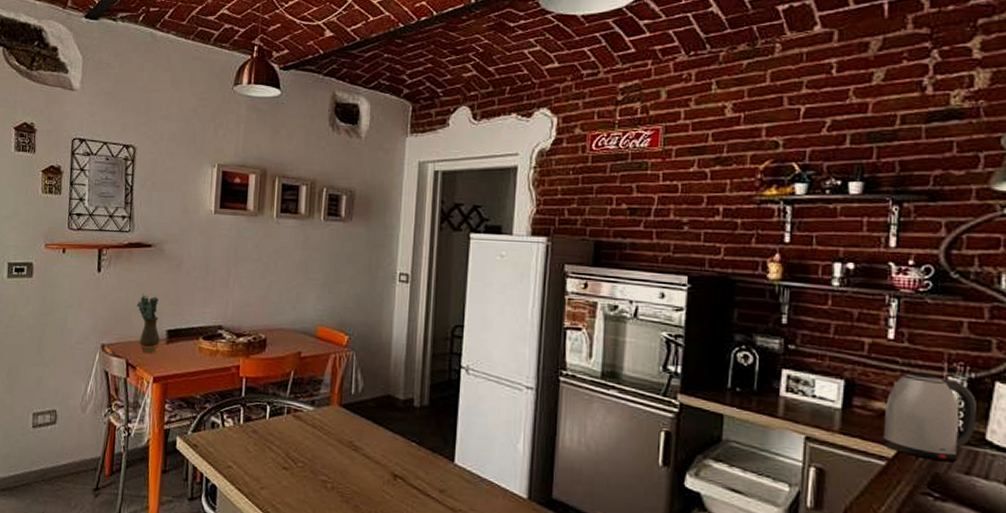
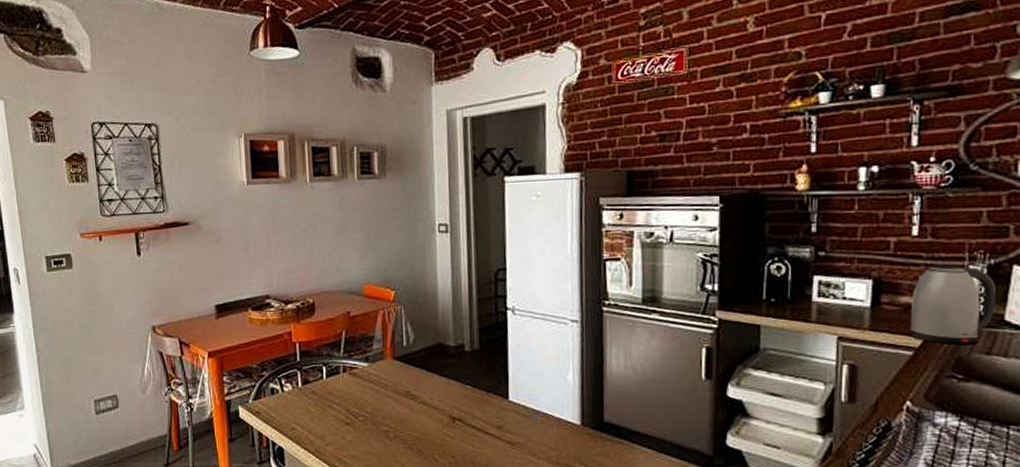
vase: present [136,294,160,353] -> none [181,272,210,330]

